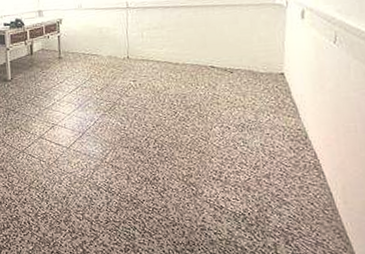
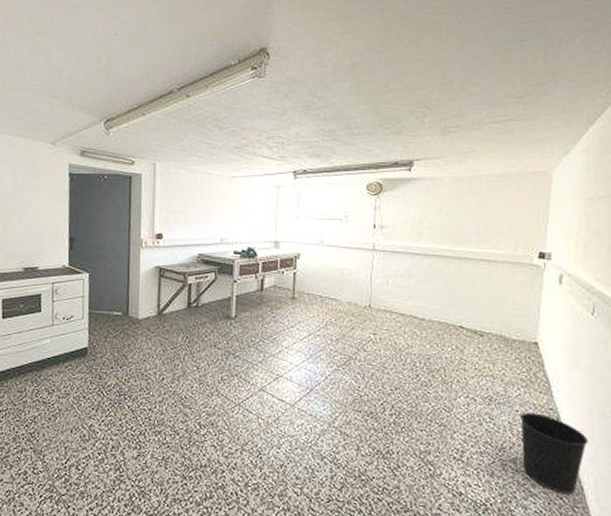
wastebasket: none [271,134,336,200] -> present [520,412,589,495]

